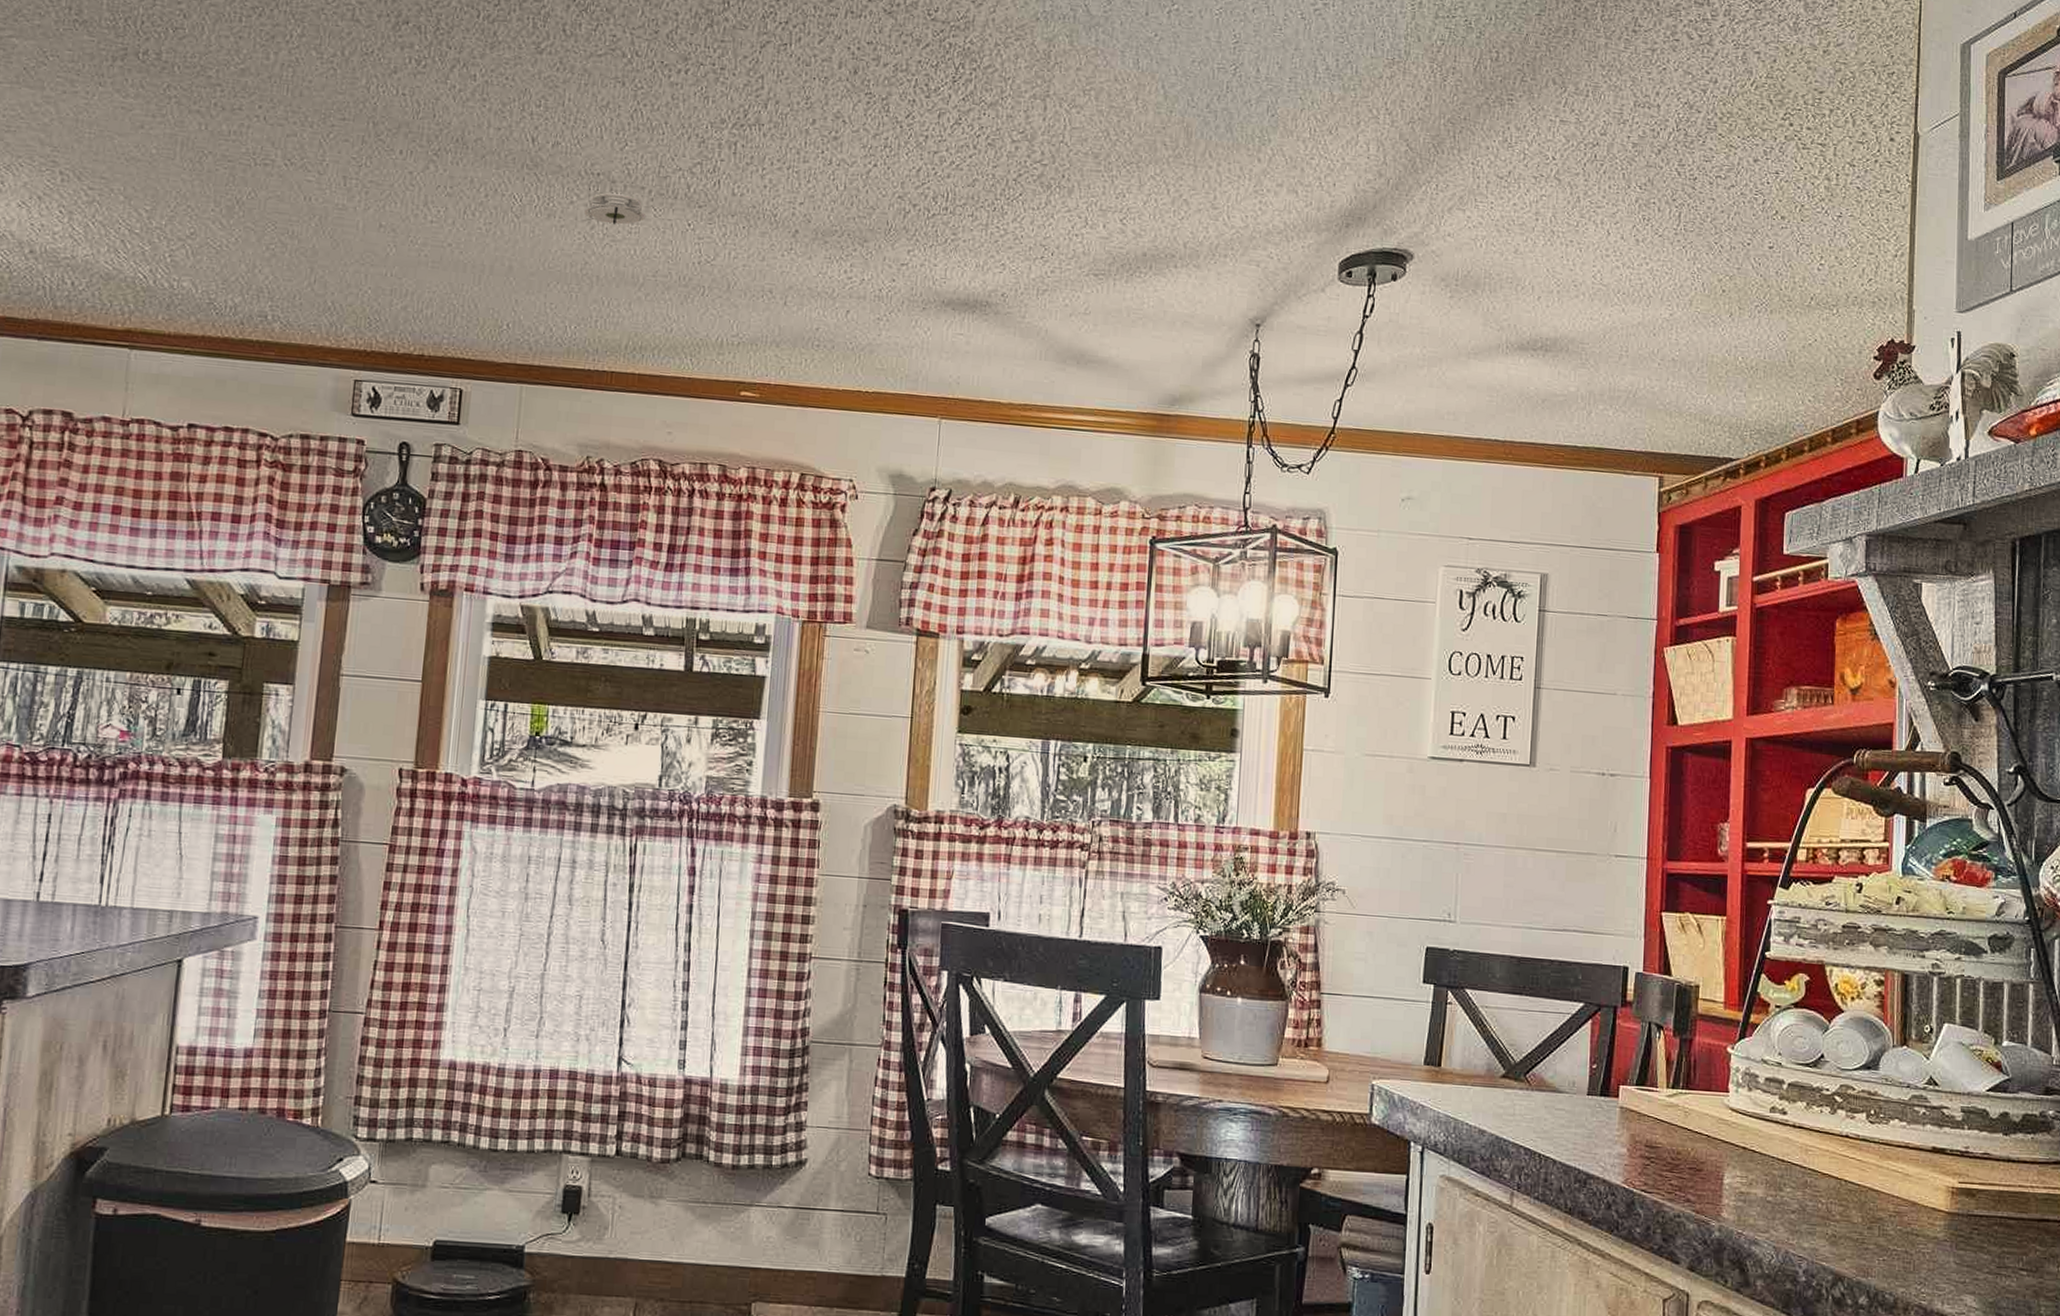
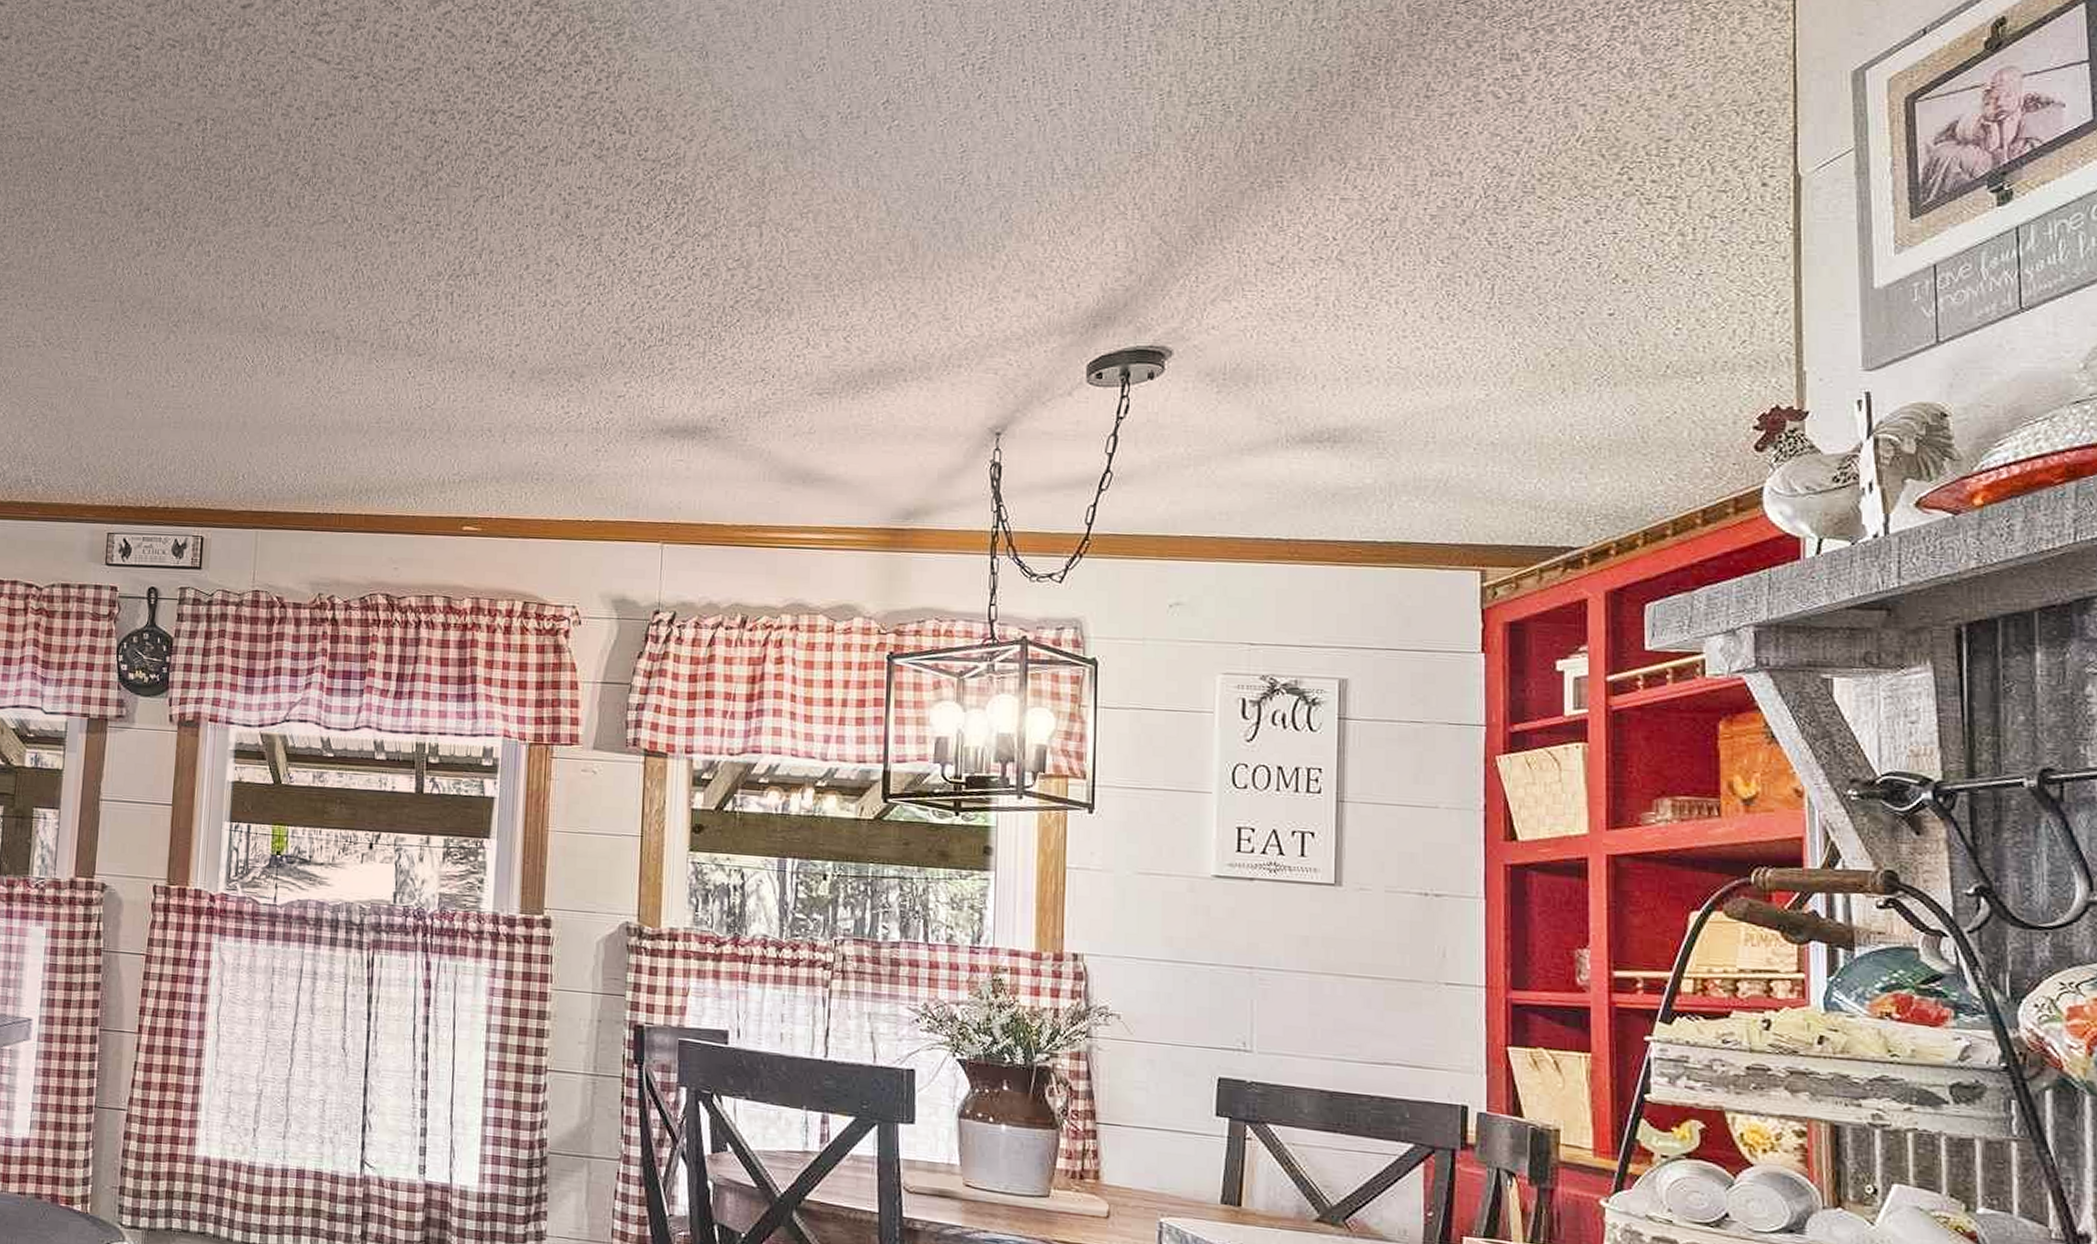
smoke detector: present [581,193,647,225] -> none [308,349,369,377]

